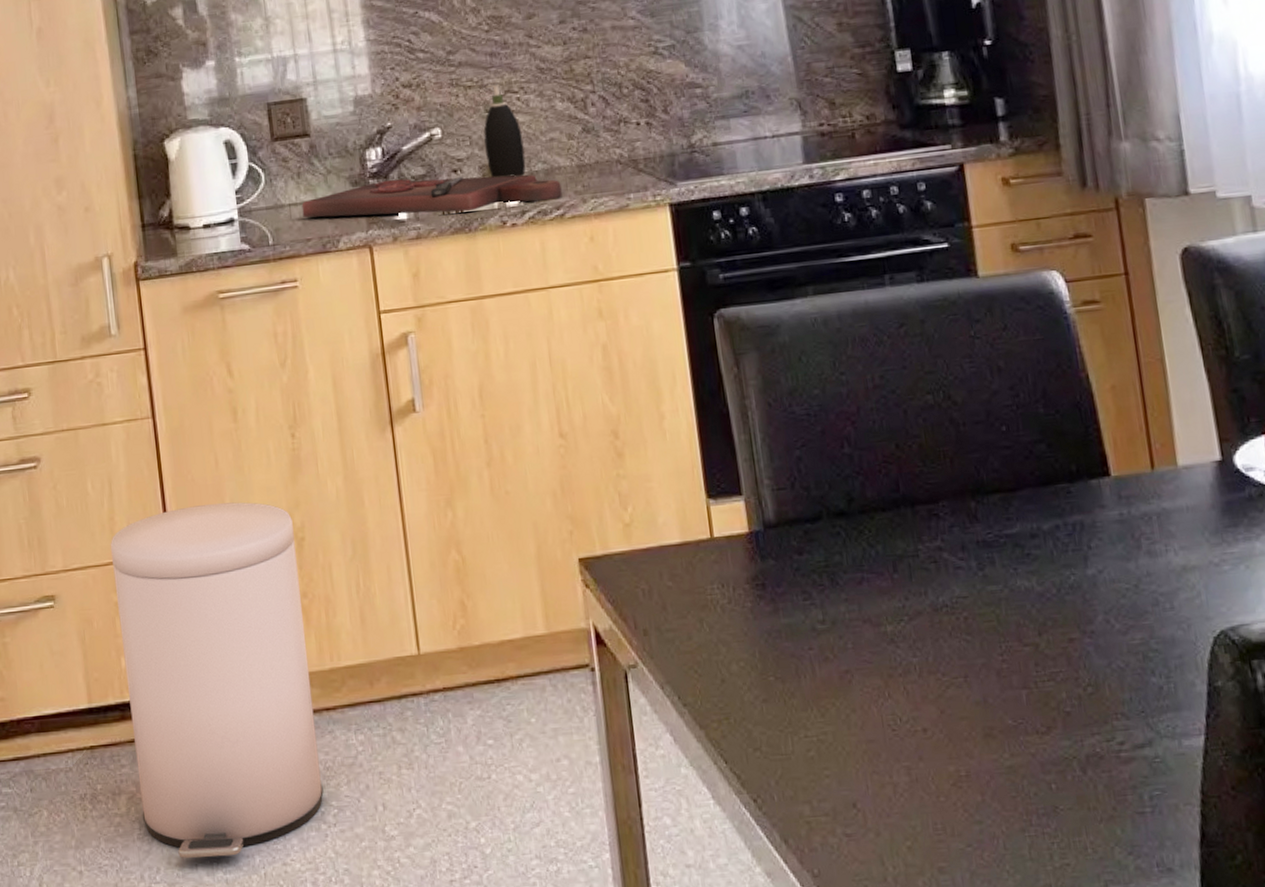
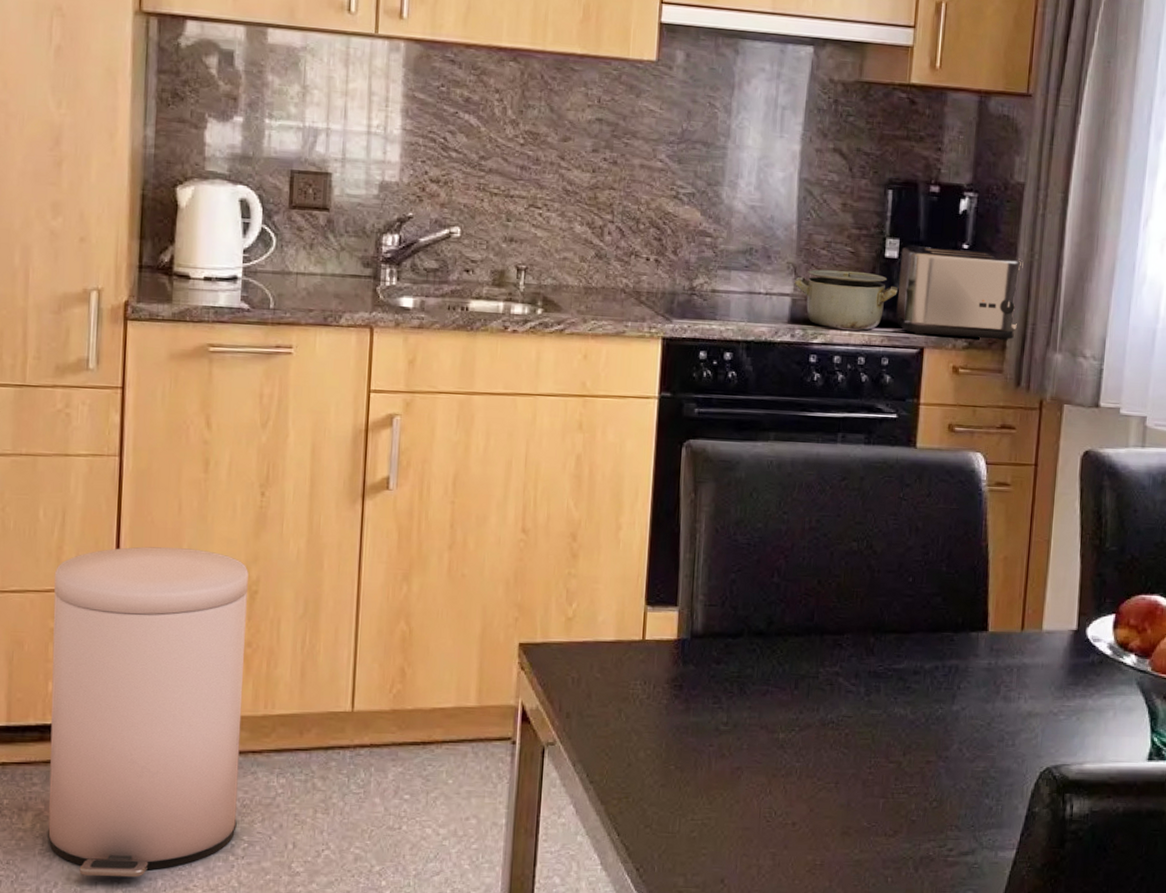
cutting board: present [301,174,562,218] -> none [309,267,566,315]
soap dispenser: present [483,83,526,178] -> none [499,196,538,287]
saucepan: none [801,92,920,161] -> present [794,269,898,331]
toaster: none [915,41,1068,150] -> present [896,245,1023,340]

